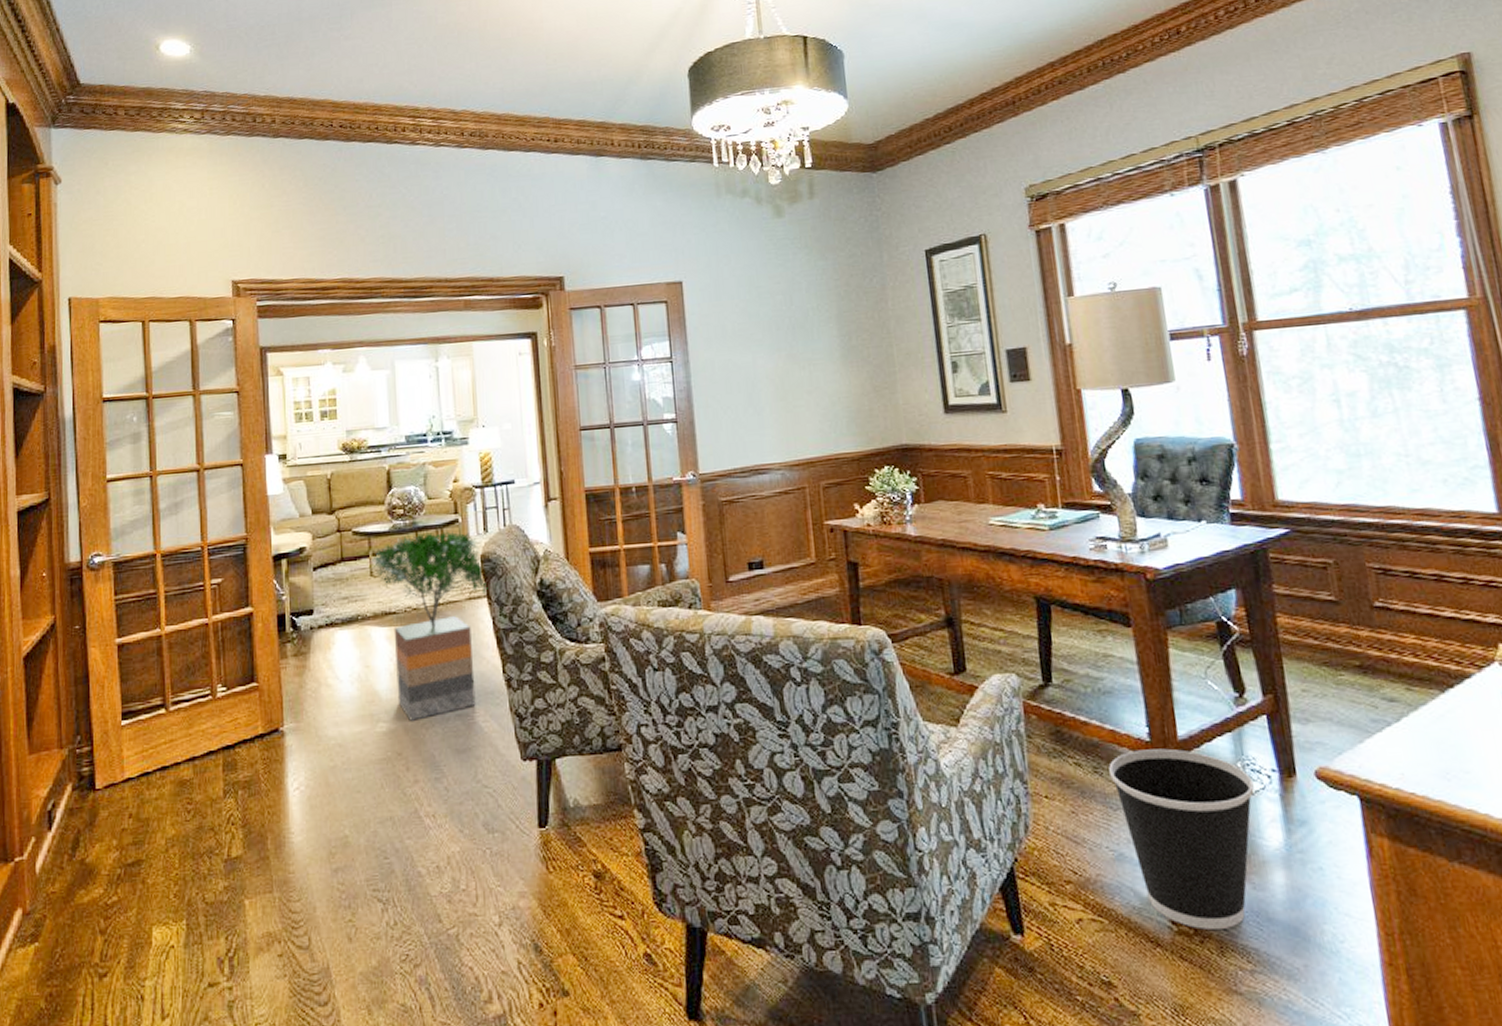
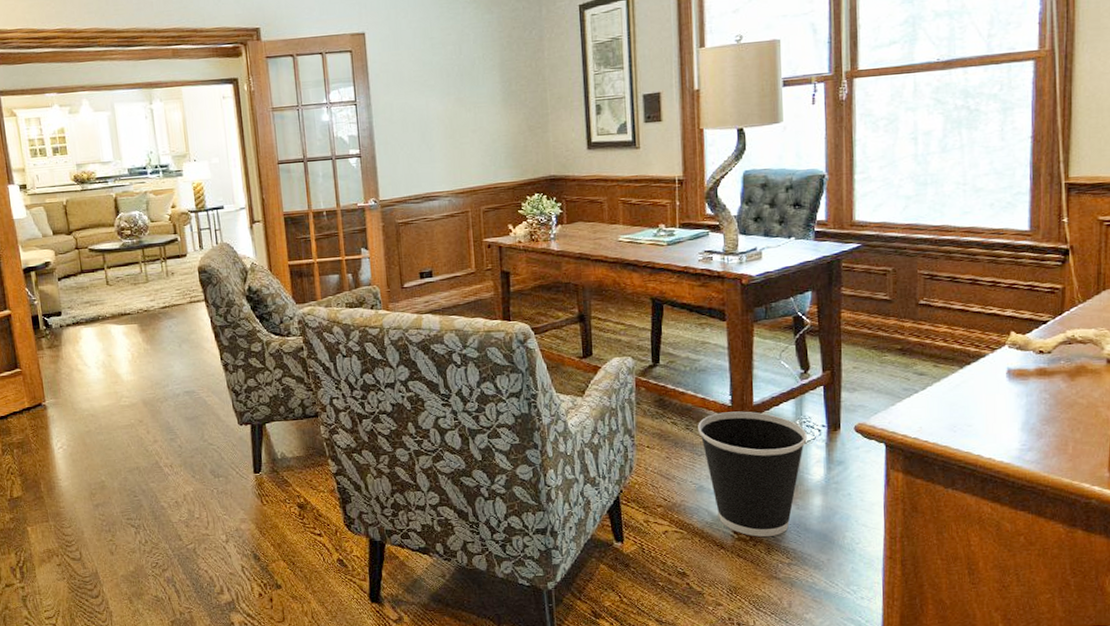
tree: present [370,530,488,721] -> none [105,247,205,397]

